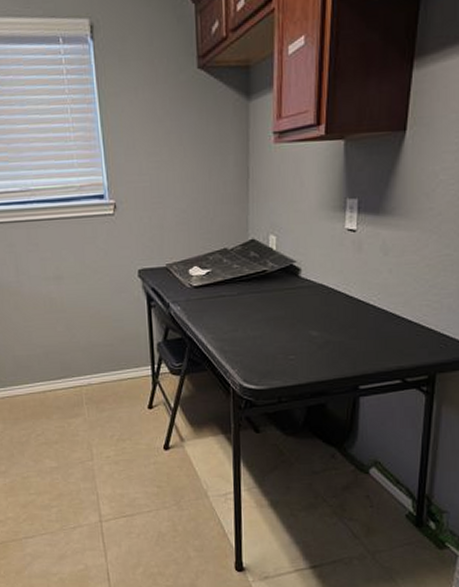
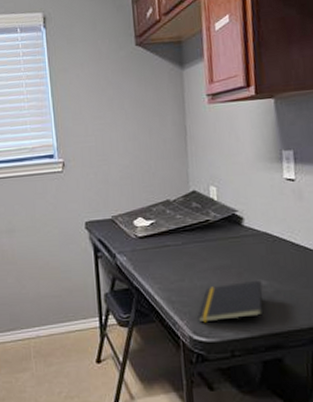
notepad: none [249,330,314,372] -> present [197,279,264,323]

